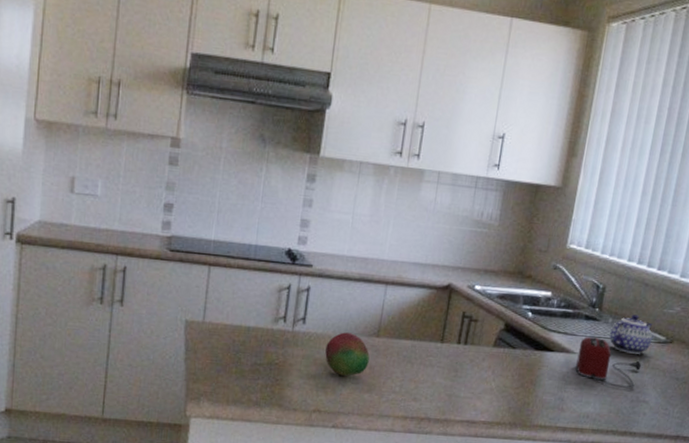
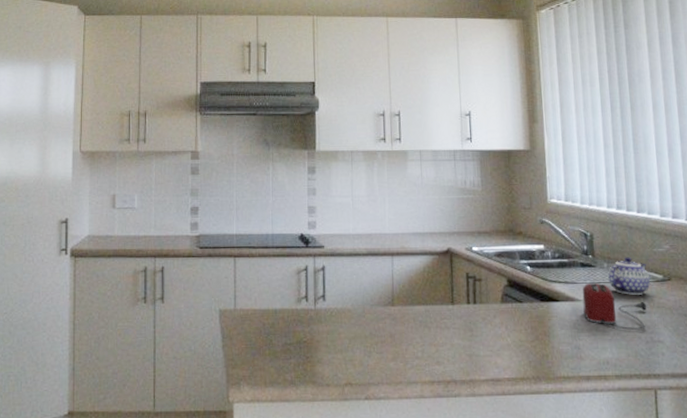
fruit: present [325,332,370,376] -> none [347,304,389,347]

